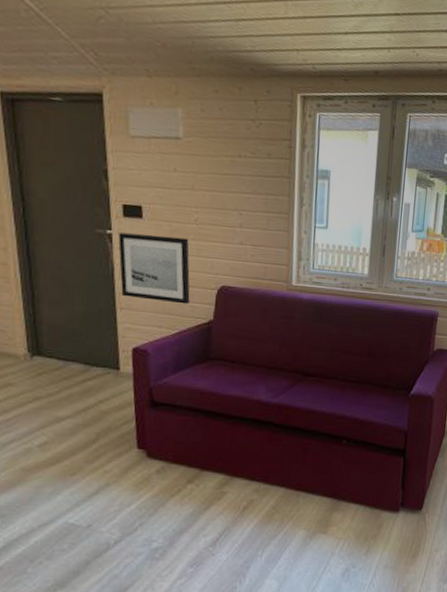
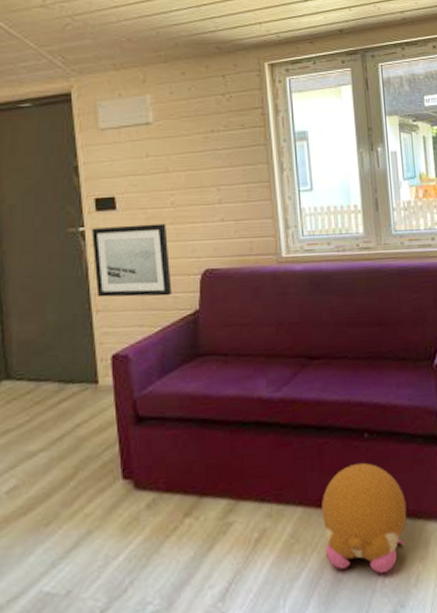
plush toy: none [299,461,369,542] -> present [321,462,407,574]

